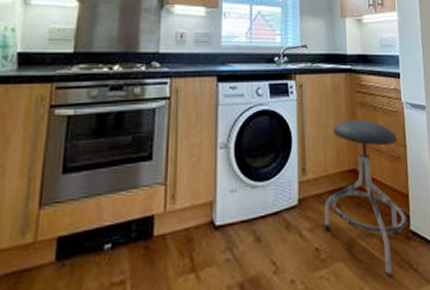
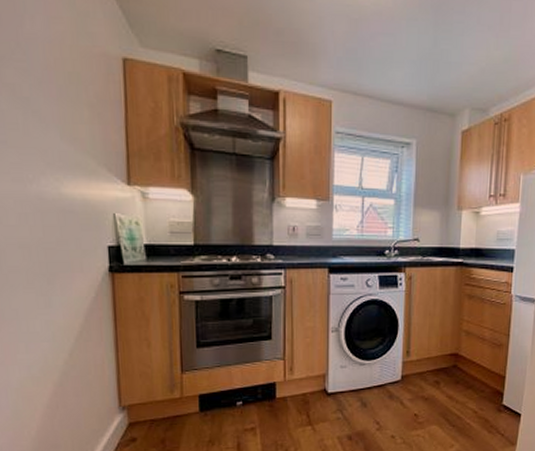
stool: present [324,119,408,278] -> none [424,310,502,439]

